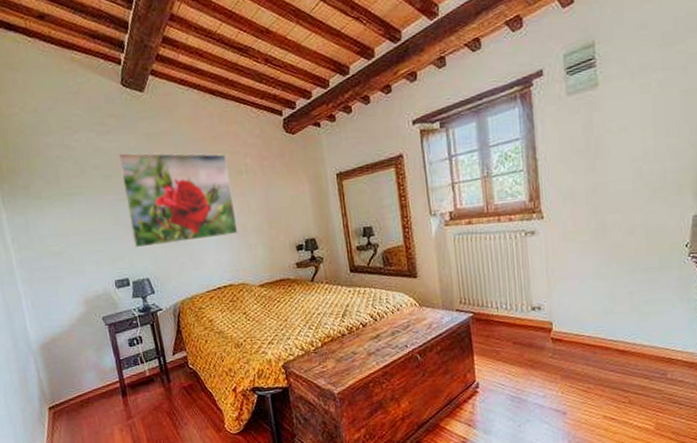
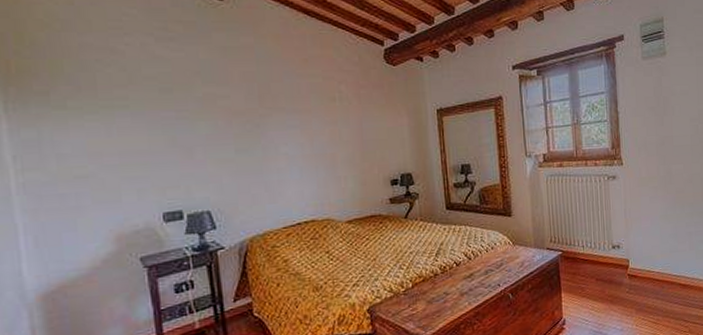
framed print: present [118,153,238,248] -> none [182,65,326,175]

